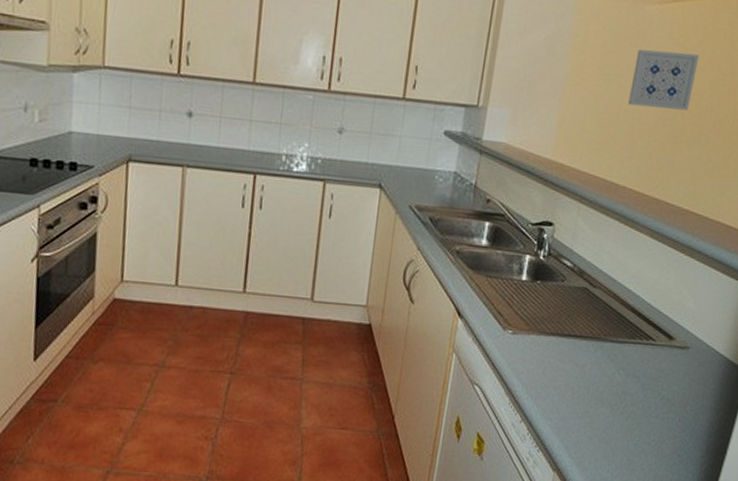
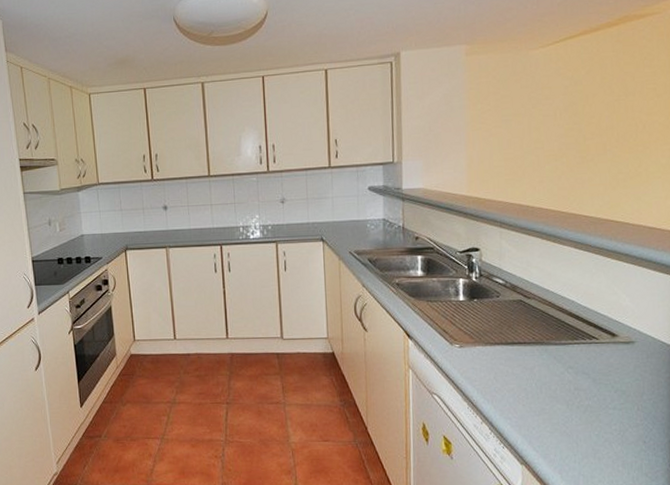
wall art: present [628,49,700,111] -> none [529,83,590,138]

